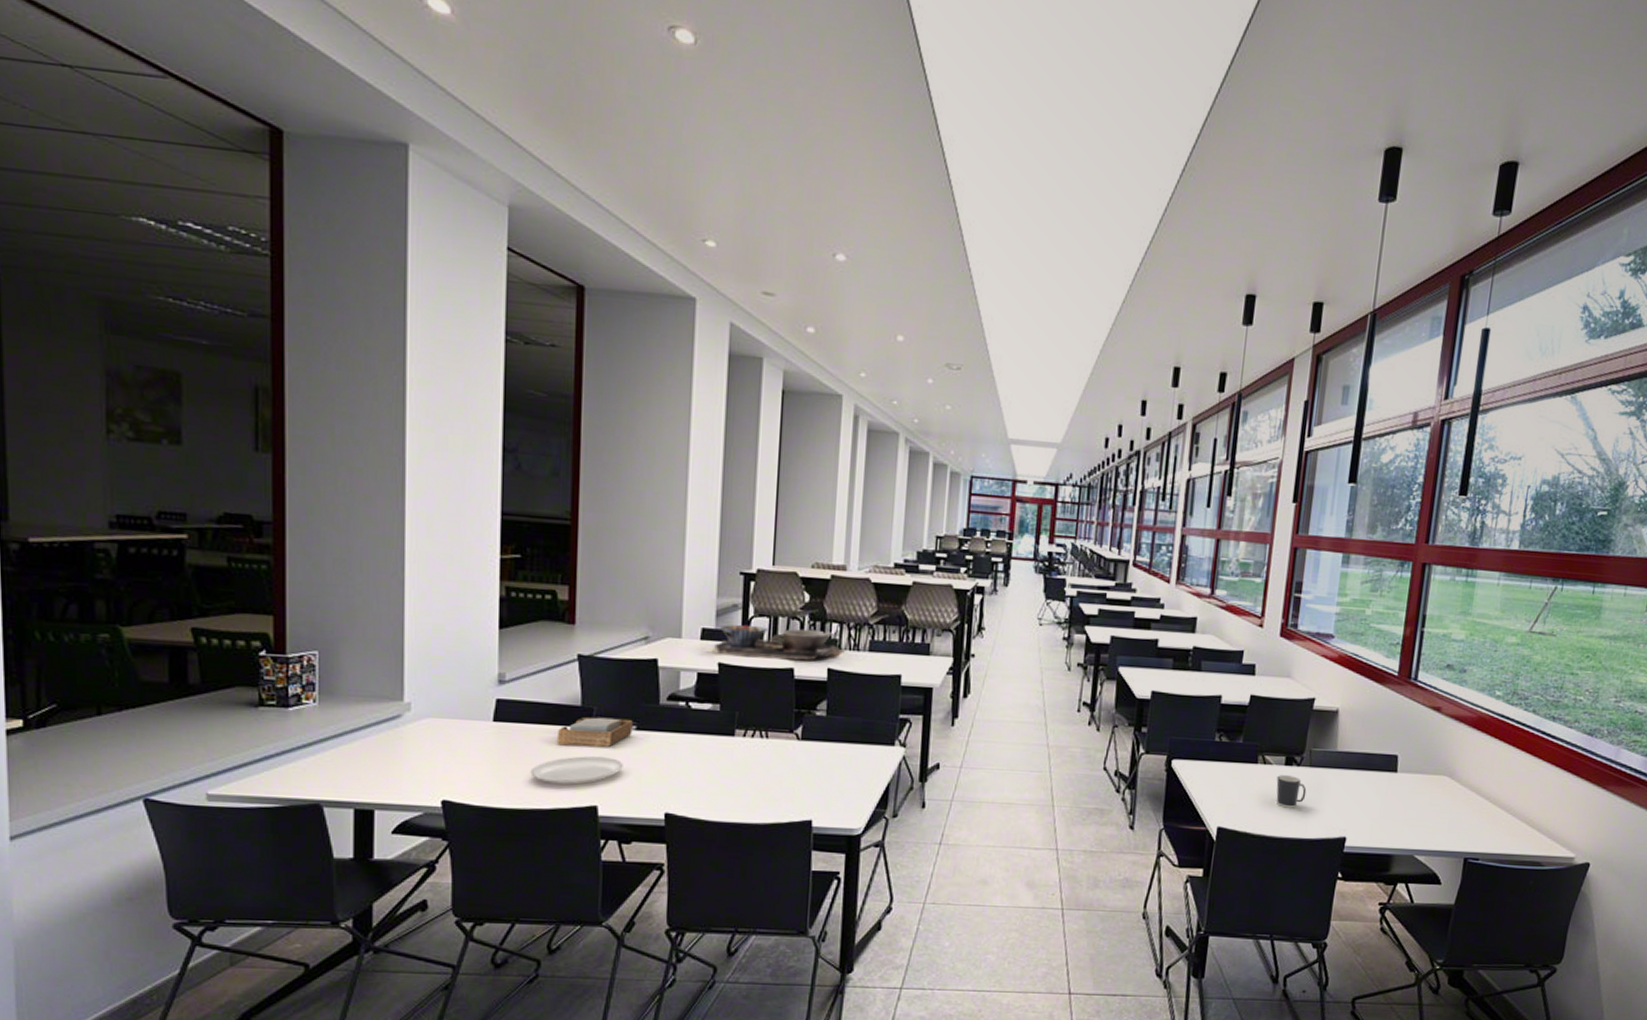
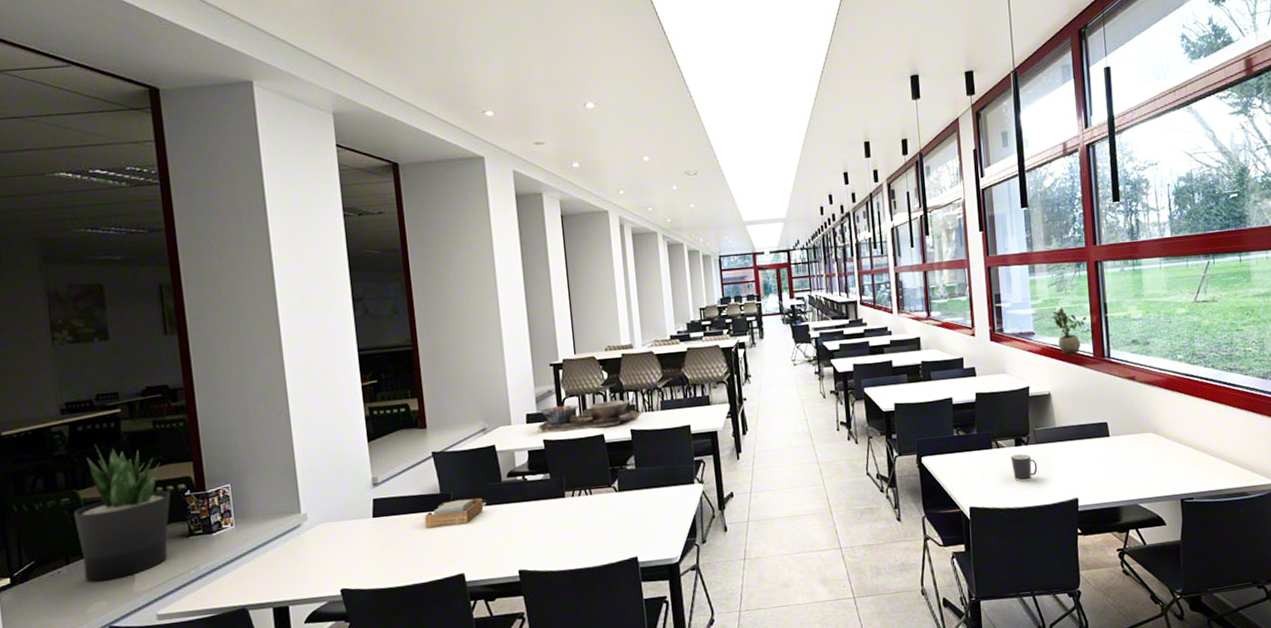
planter: none [114,572,240,743] -> present [74,443,171,582]
plate: present [530,756,623,785] -> none [407,531,480,561]
potted plant: none [1357,610,1399,670] -> present [1051,307,1087,356]

